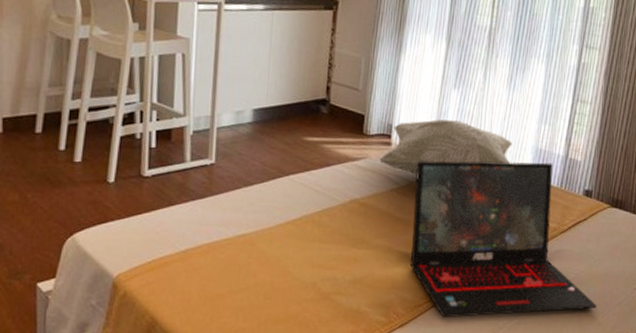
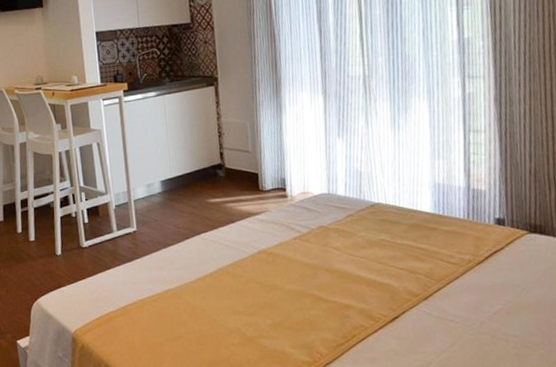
decorative pillow: present [379,119,512,175] -> none [278,167,408,222]
laptop: present [409,160,597,318] -> none [314,195,534,356]

